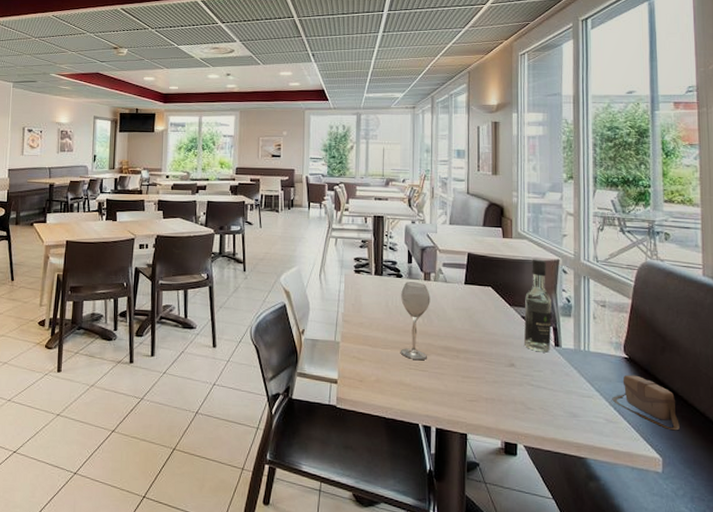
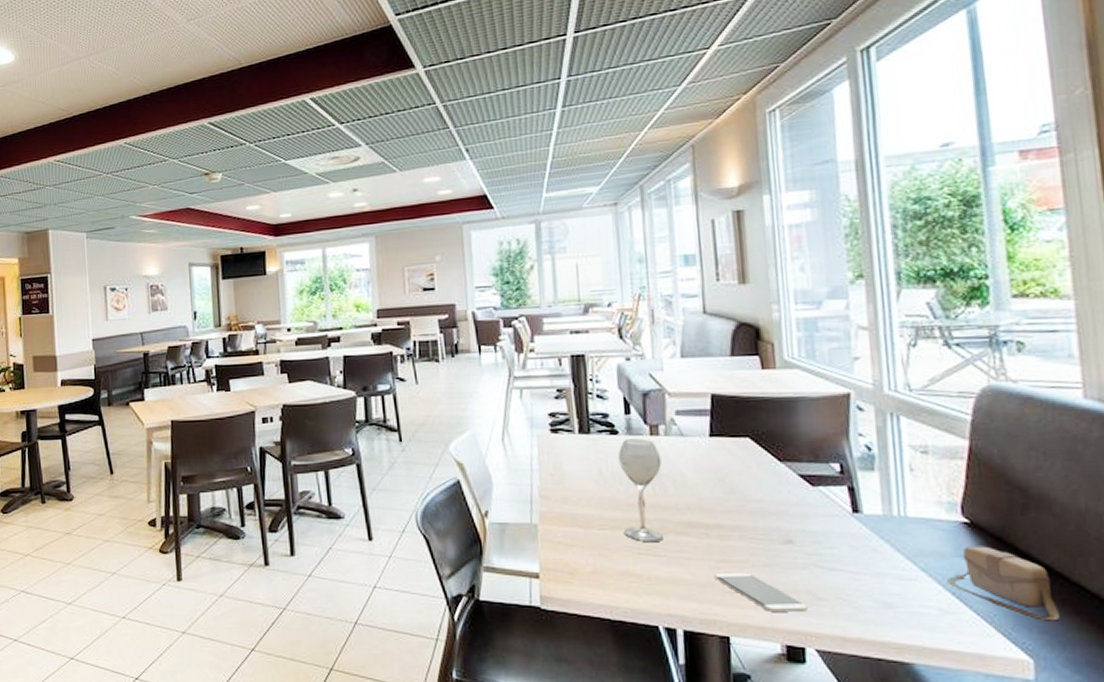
smartphone: none [460,385,521,417] -> present [715,573,808,612]
bottle: present [523,259,552,353] -> none [801,394,846,522]

